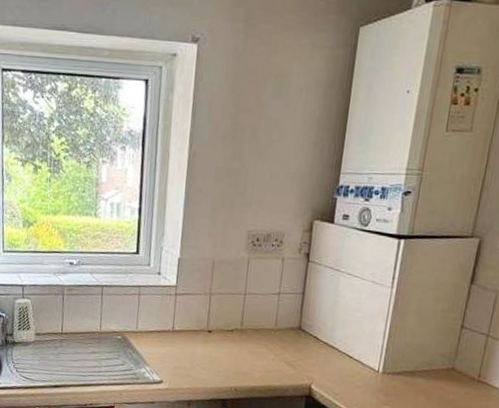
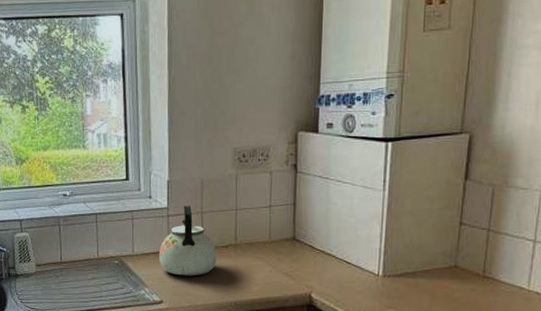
kettle: none [162,285,222,358] -> present [159,205,217,276]

